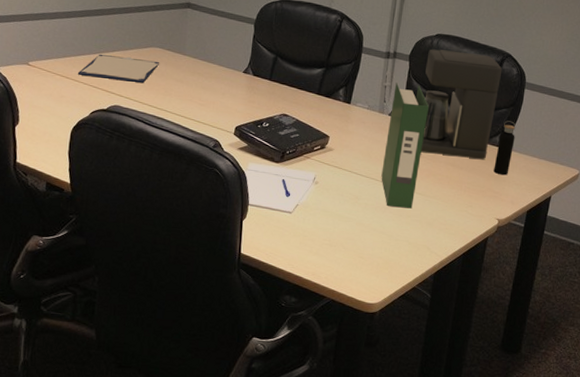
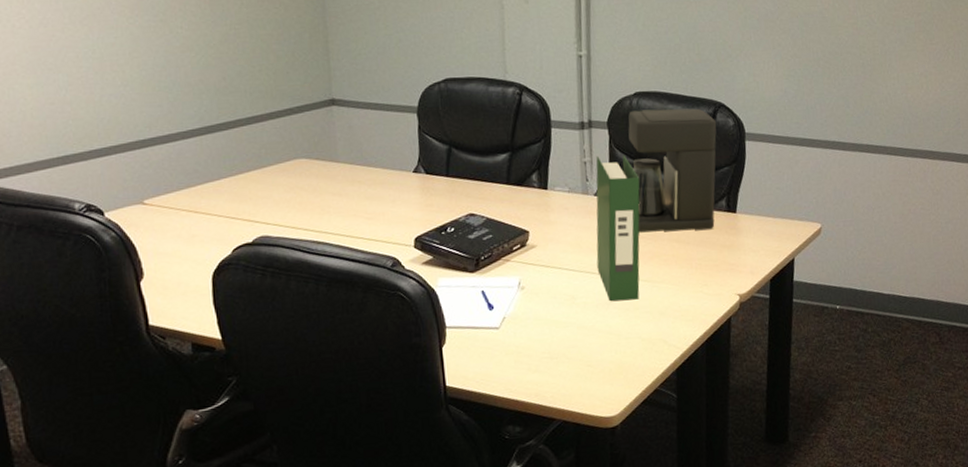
notepad: present [77,54,159,83] -> none [208,175,308,207]
water bottle: present [494,120,516,175] -> none [724,180,744,244]

